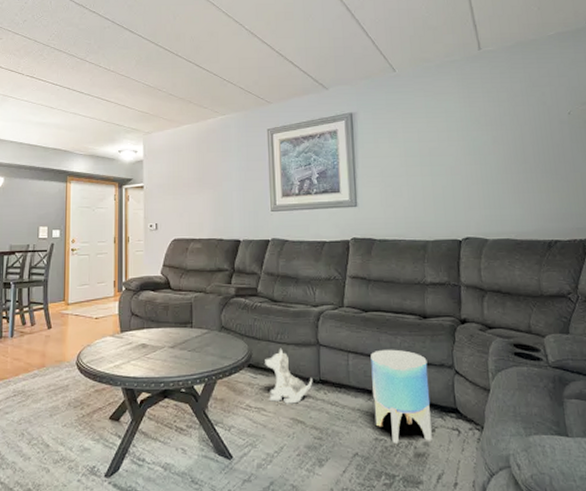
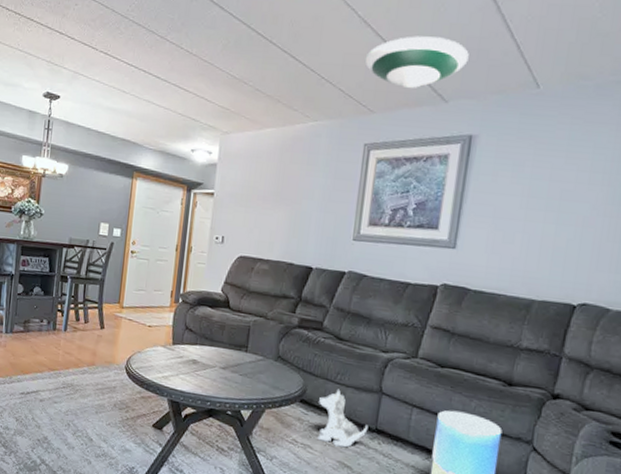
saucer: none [256,40,338,81] -> present [364,36,469,88]

